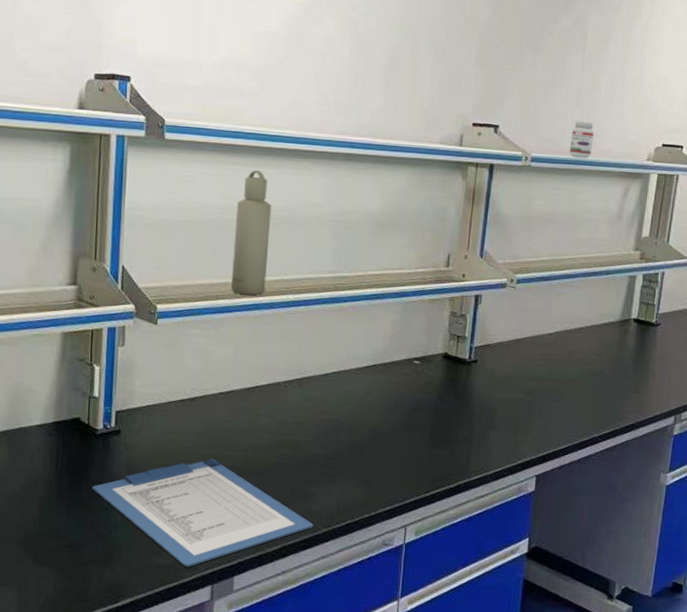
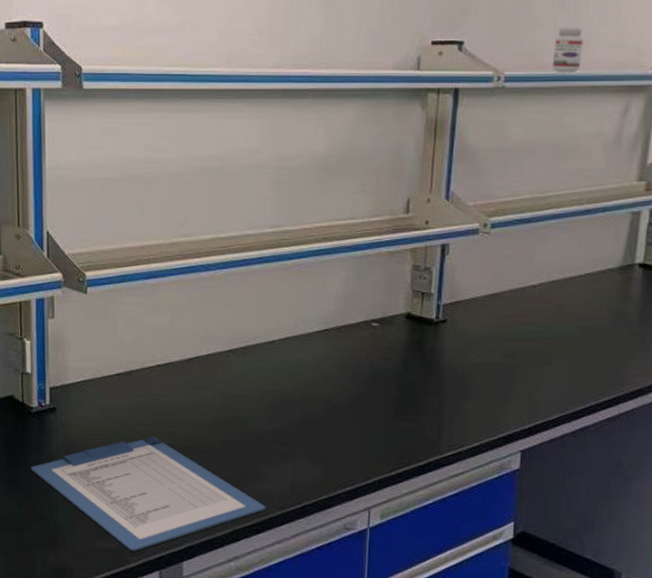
bottle: present [231,170,272,295] -> none [163,117,203,256]

